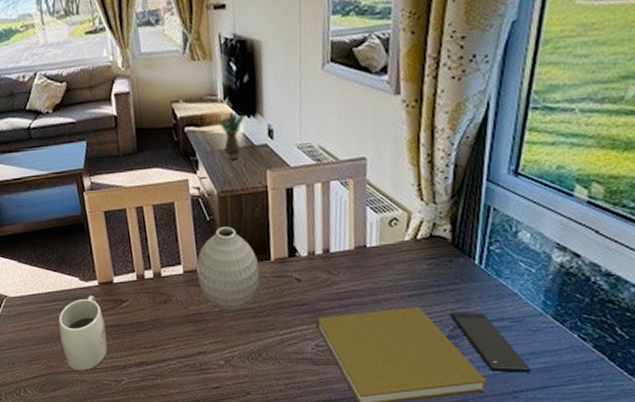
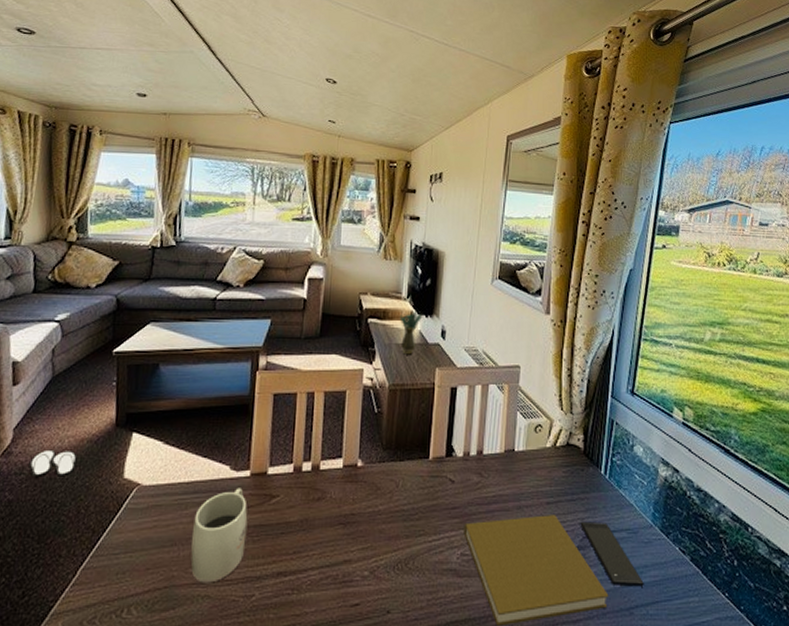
vase: present [196,226,261,312] -> none [355,420,418,514]

